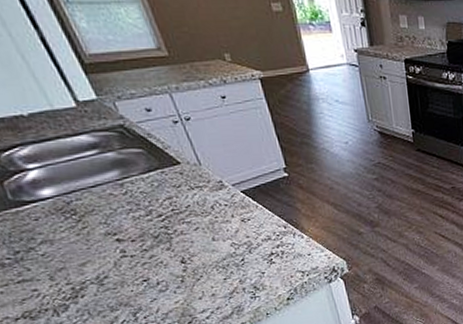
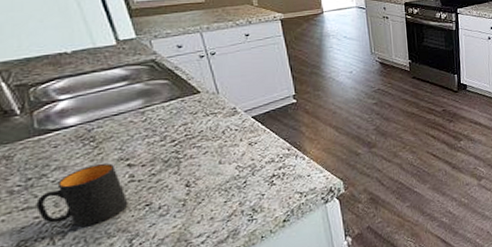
mug: none [30,238,125,301] -> present [36,163,128,228]

